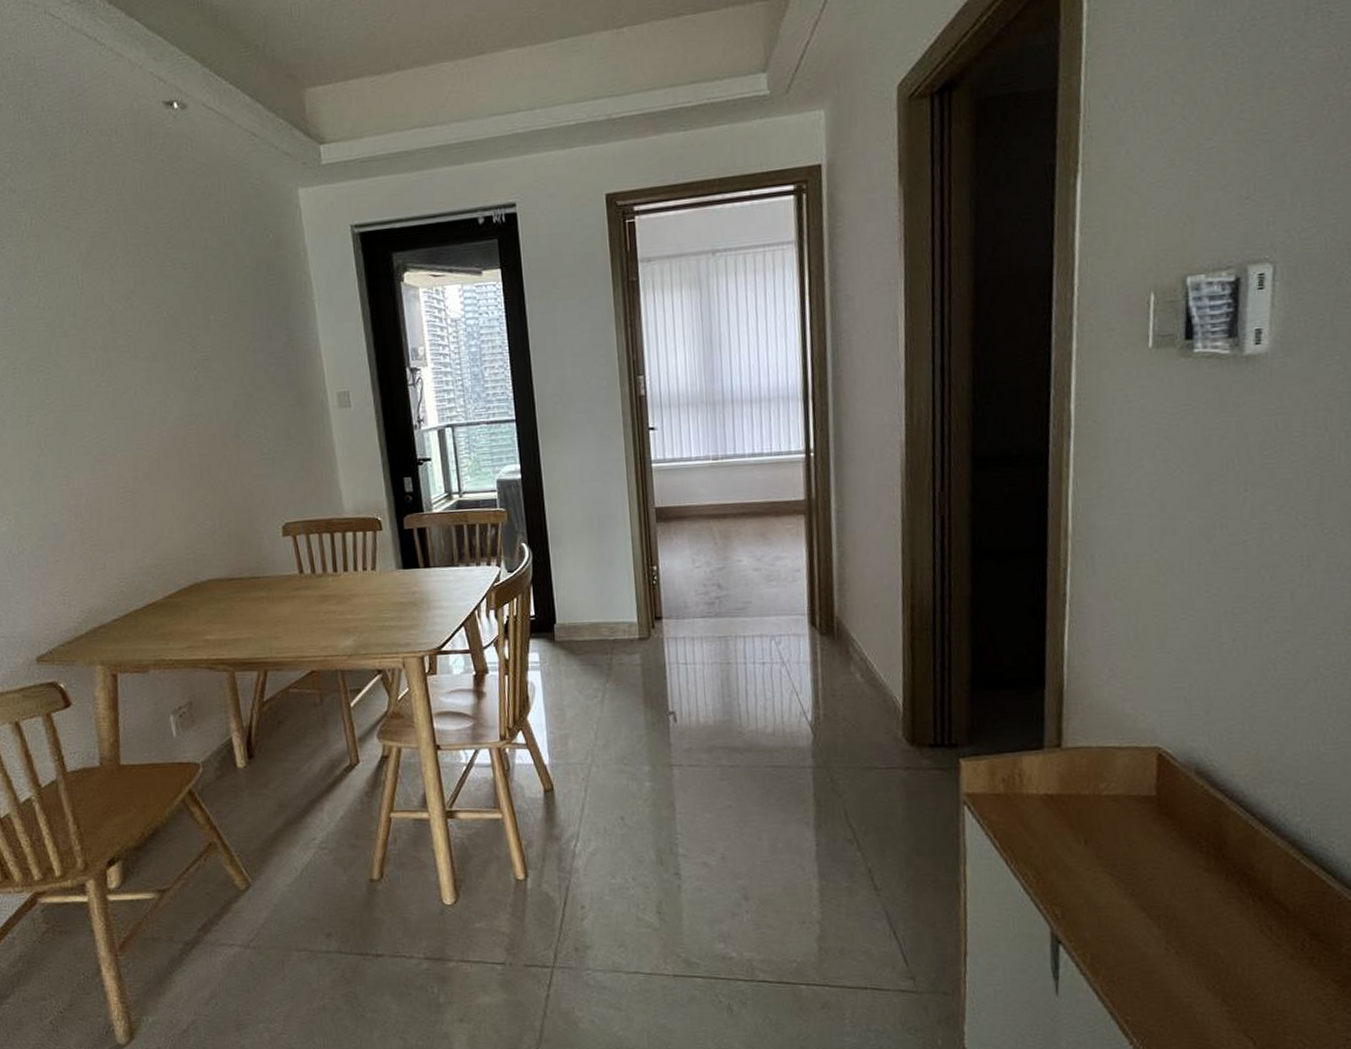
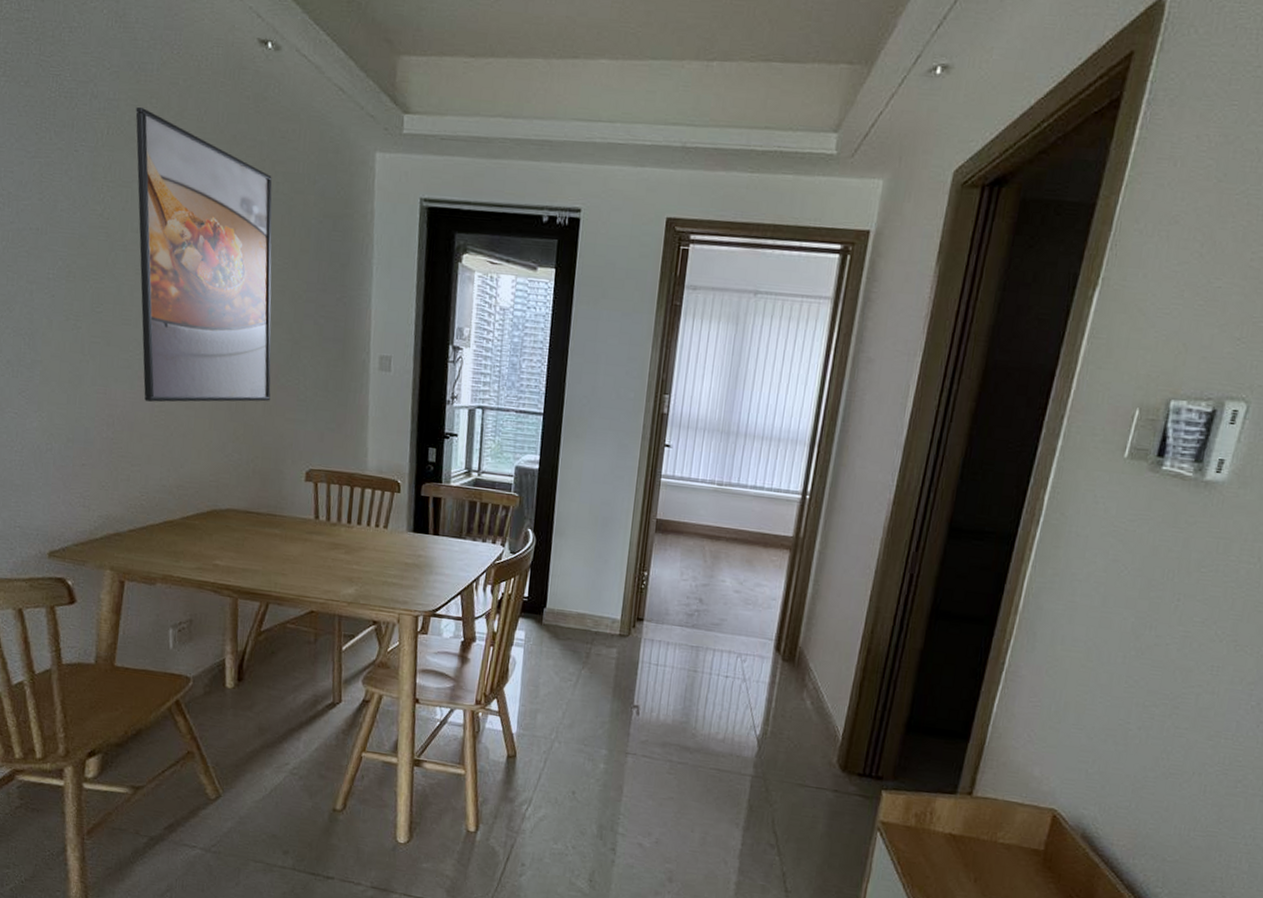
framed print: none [55,192,234,484] -> present [135,107,272,402]

